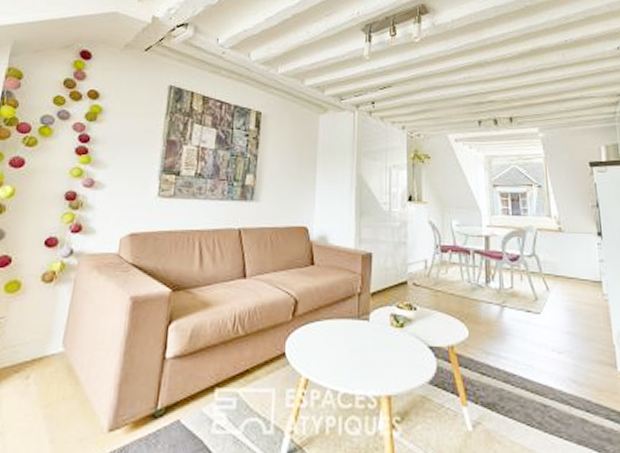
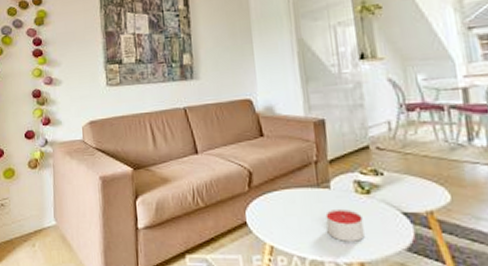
candle: none [362,340,394,374] -> present [325,208,365,241]

